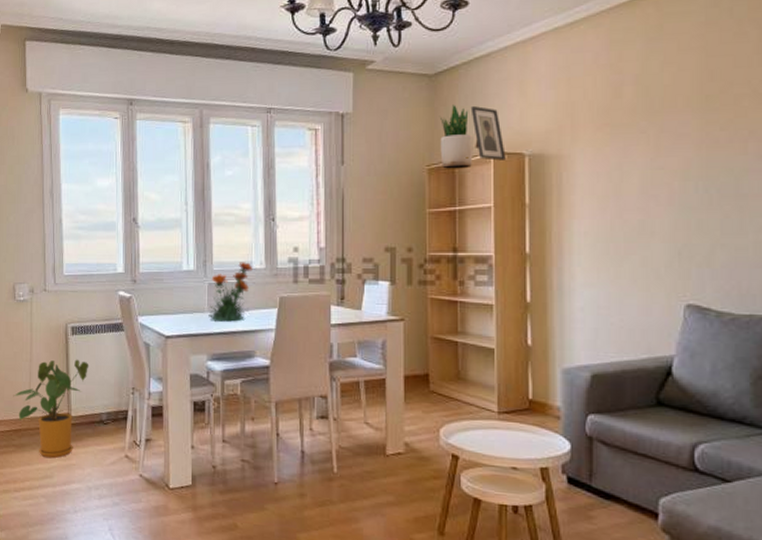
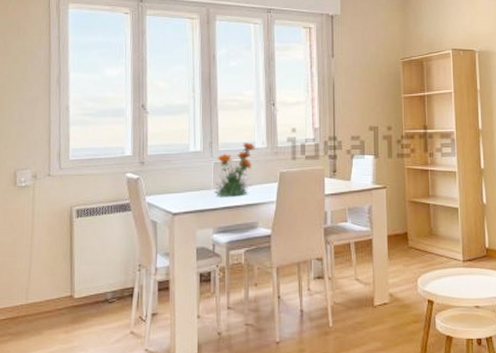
house plant: present [14,359,89,458] -> none [12,241,95,342]
planter: present [440,105,473,169] -> none [411,11,437,62]
picture frame: present [470,106,506,161] -> none [433,13,461,56]

